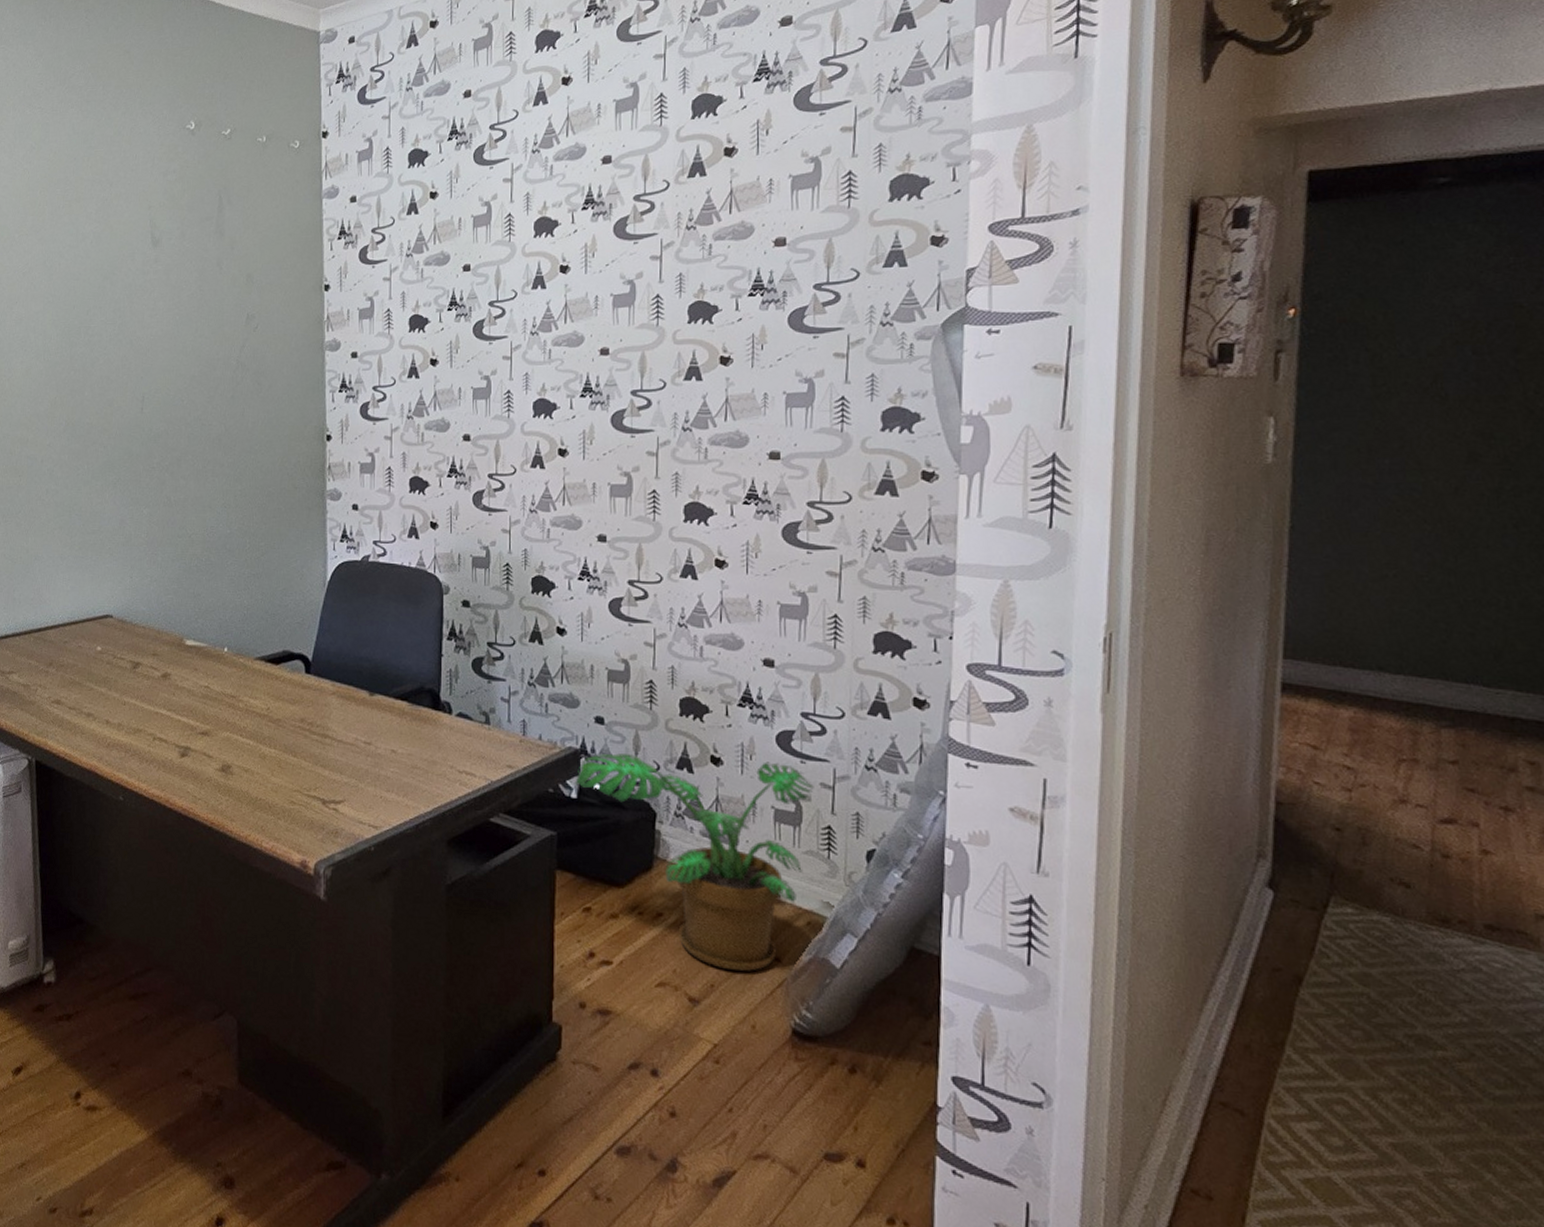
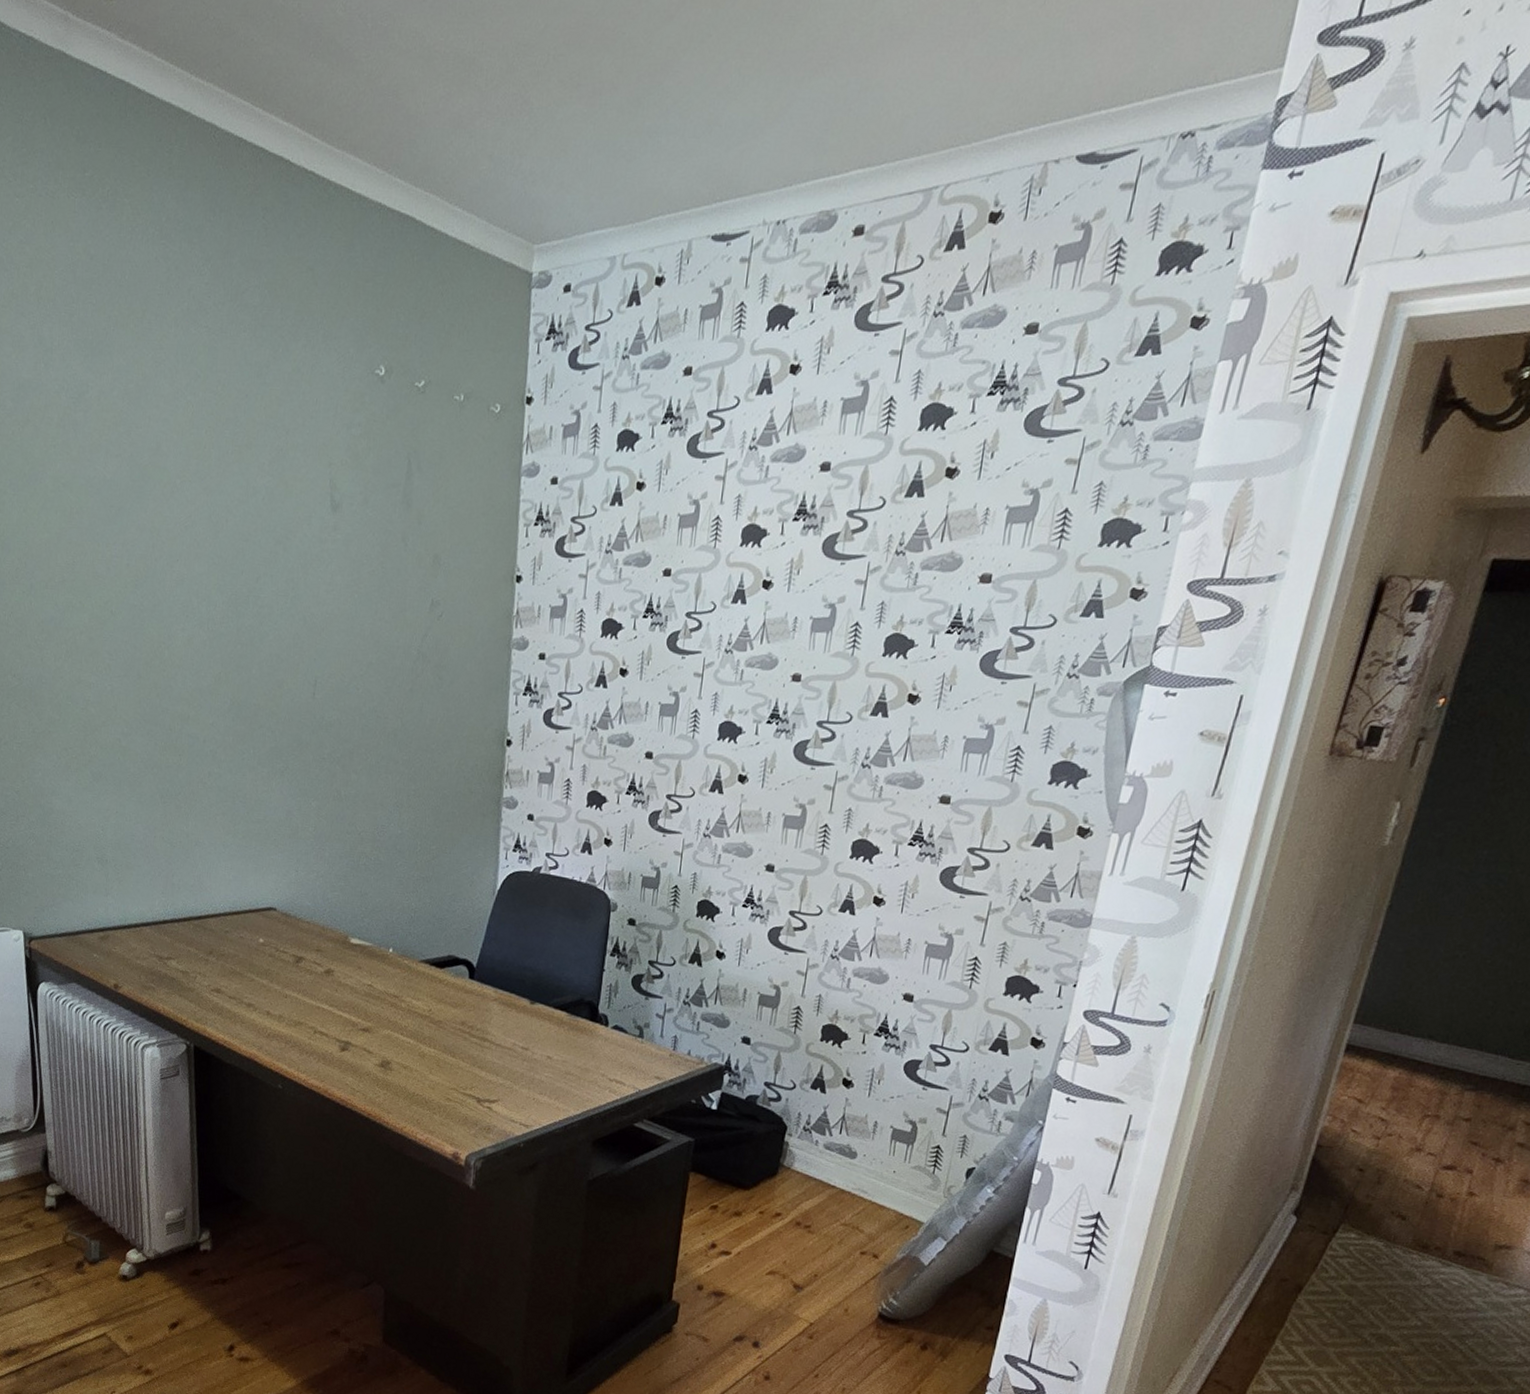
potted plant: present [575,753,814,971] -> none [716,1071,931,1265]

